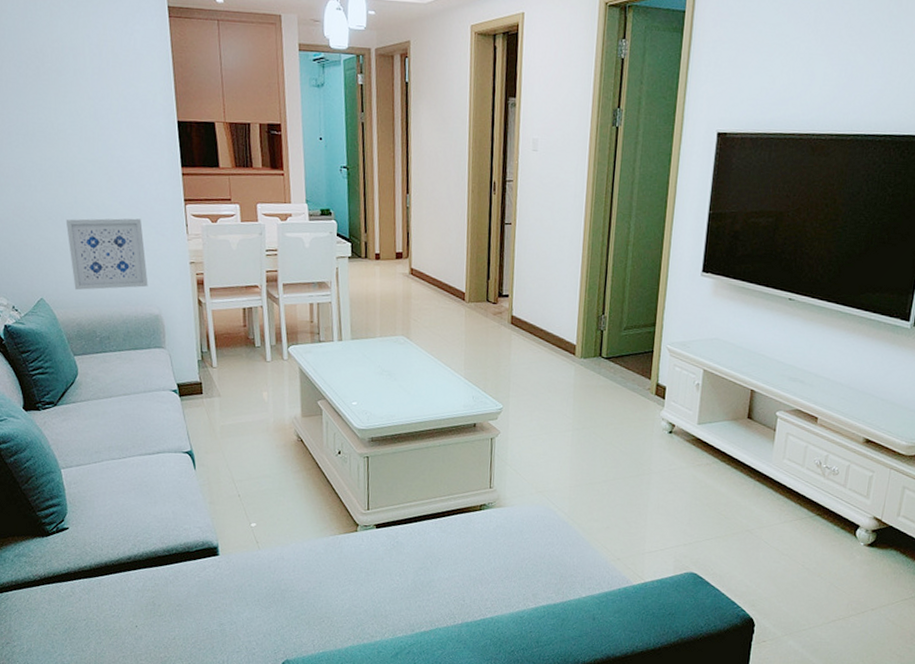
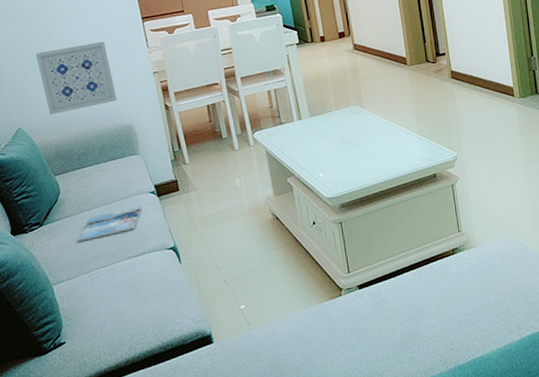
magazine: none [91,403,162,429] -> present [78,206,142,242]

